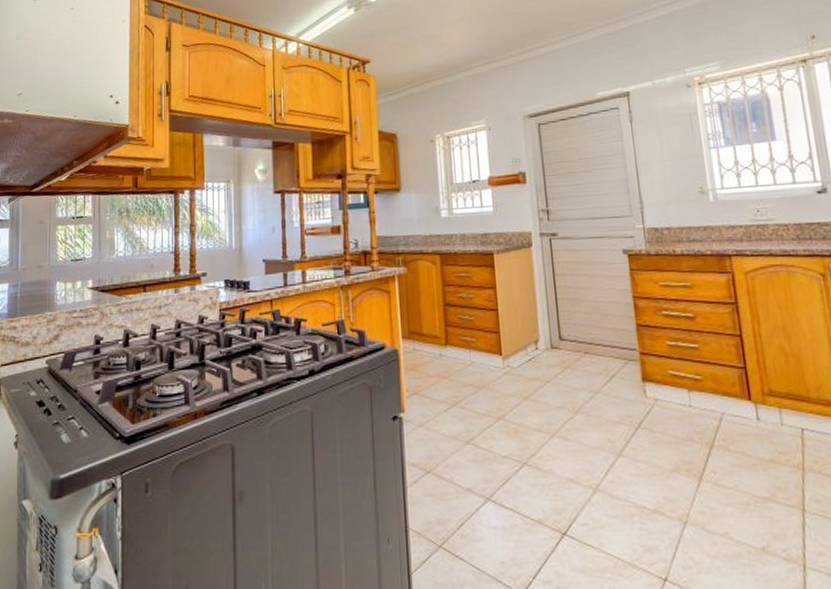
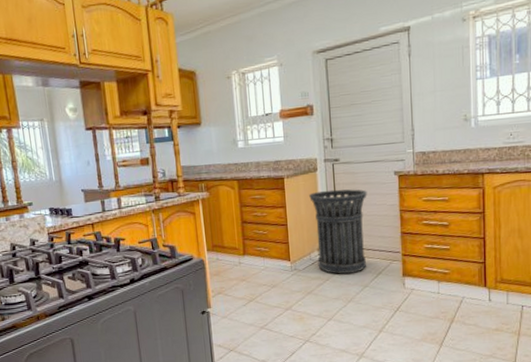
trash can: none [523,269,596,375] -> present [309,189,367,274]

